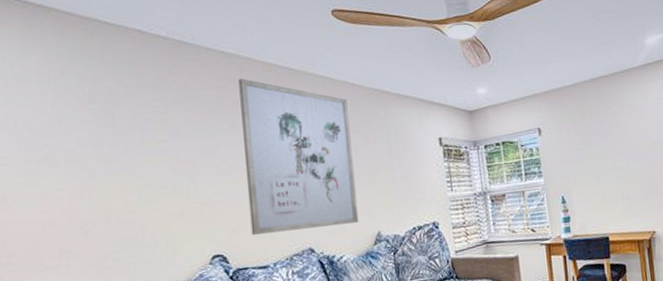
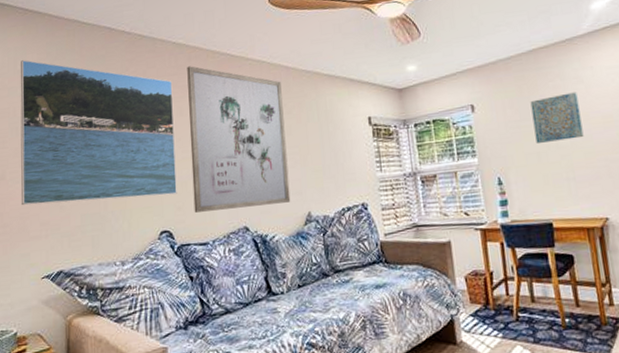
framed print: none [20,62,231,232] -> present [20,60,177,206]
wall art: none [591,119,637,166] -> present [530,92,584,145]

